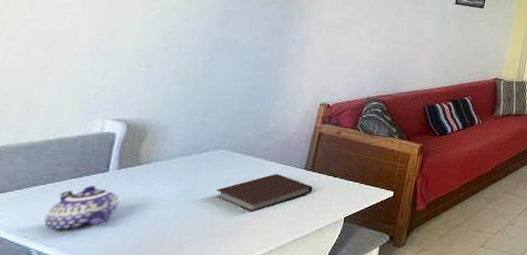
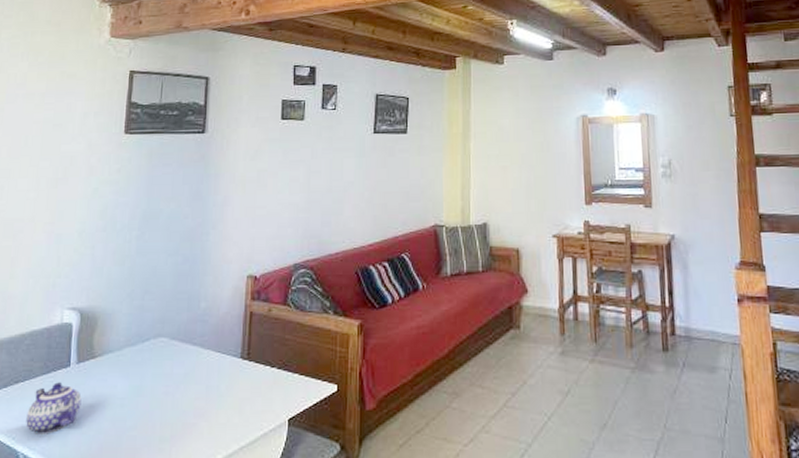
notebook: present [216,174,313,213] -> none [161,365,252,413]

